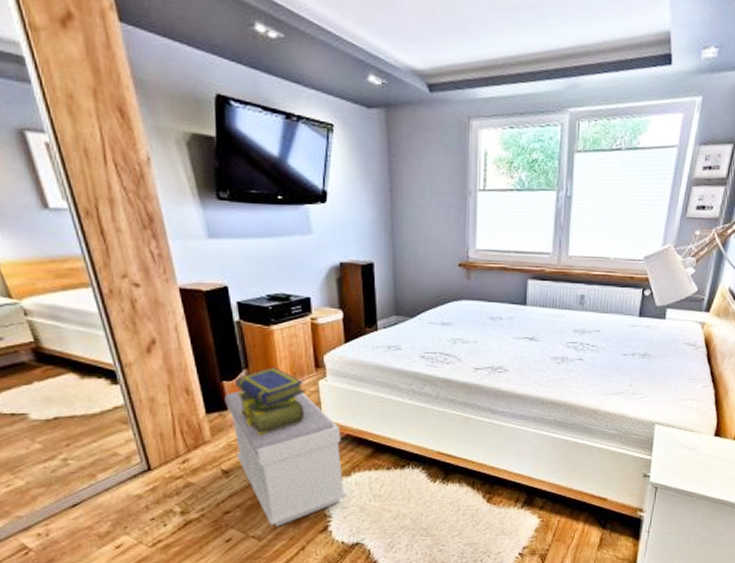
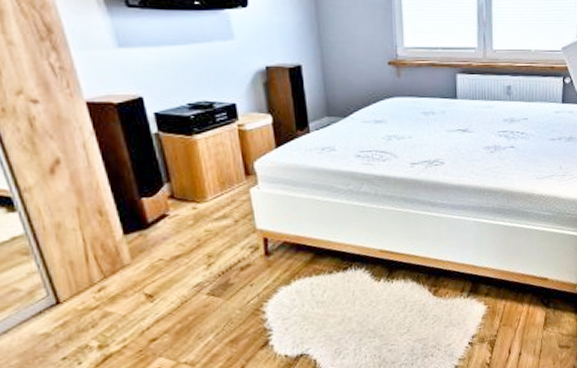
bench: present [224,390,346,527] -> none [144,203,287,348]
stack of books: present [236,367,305,435] -> none [156,178,236,252]

